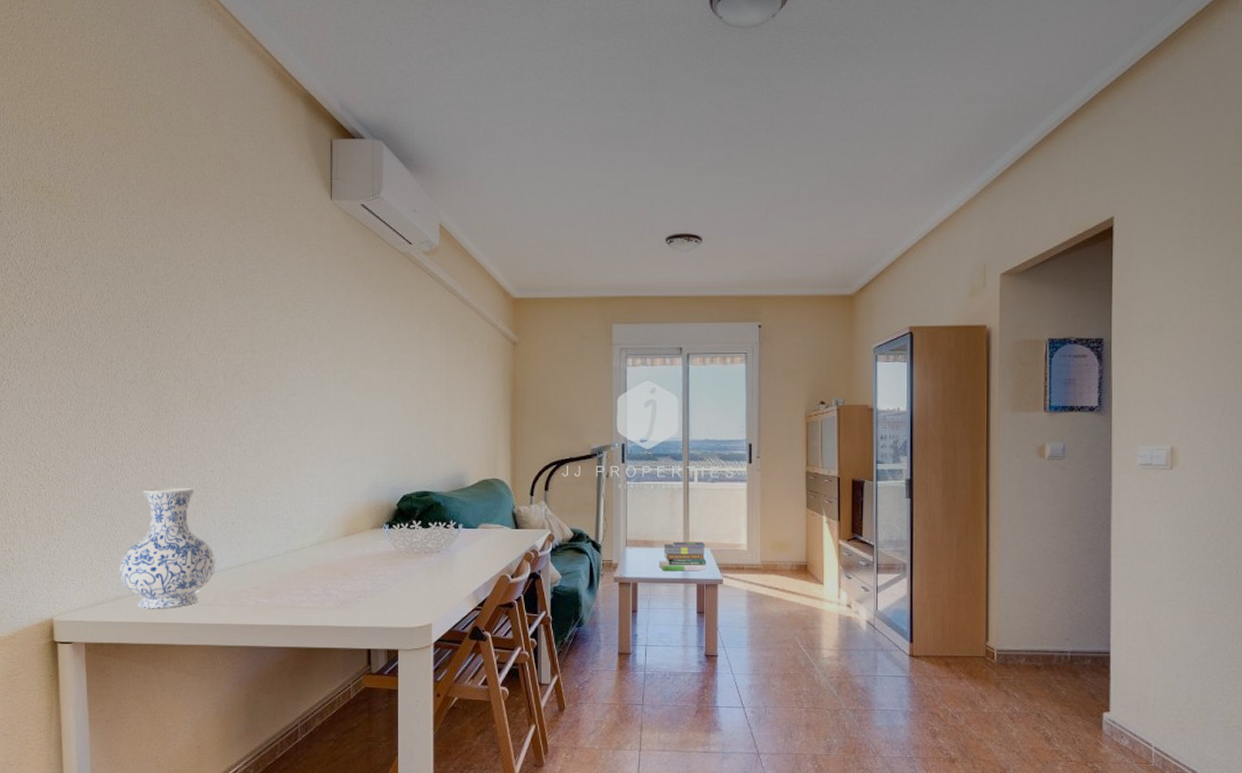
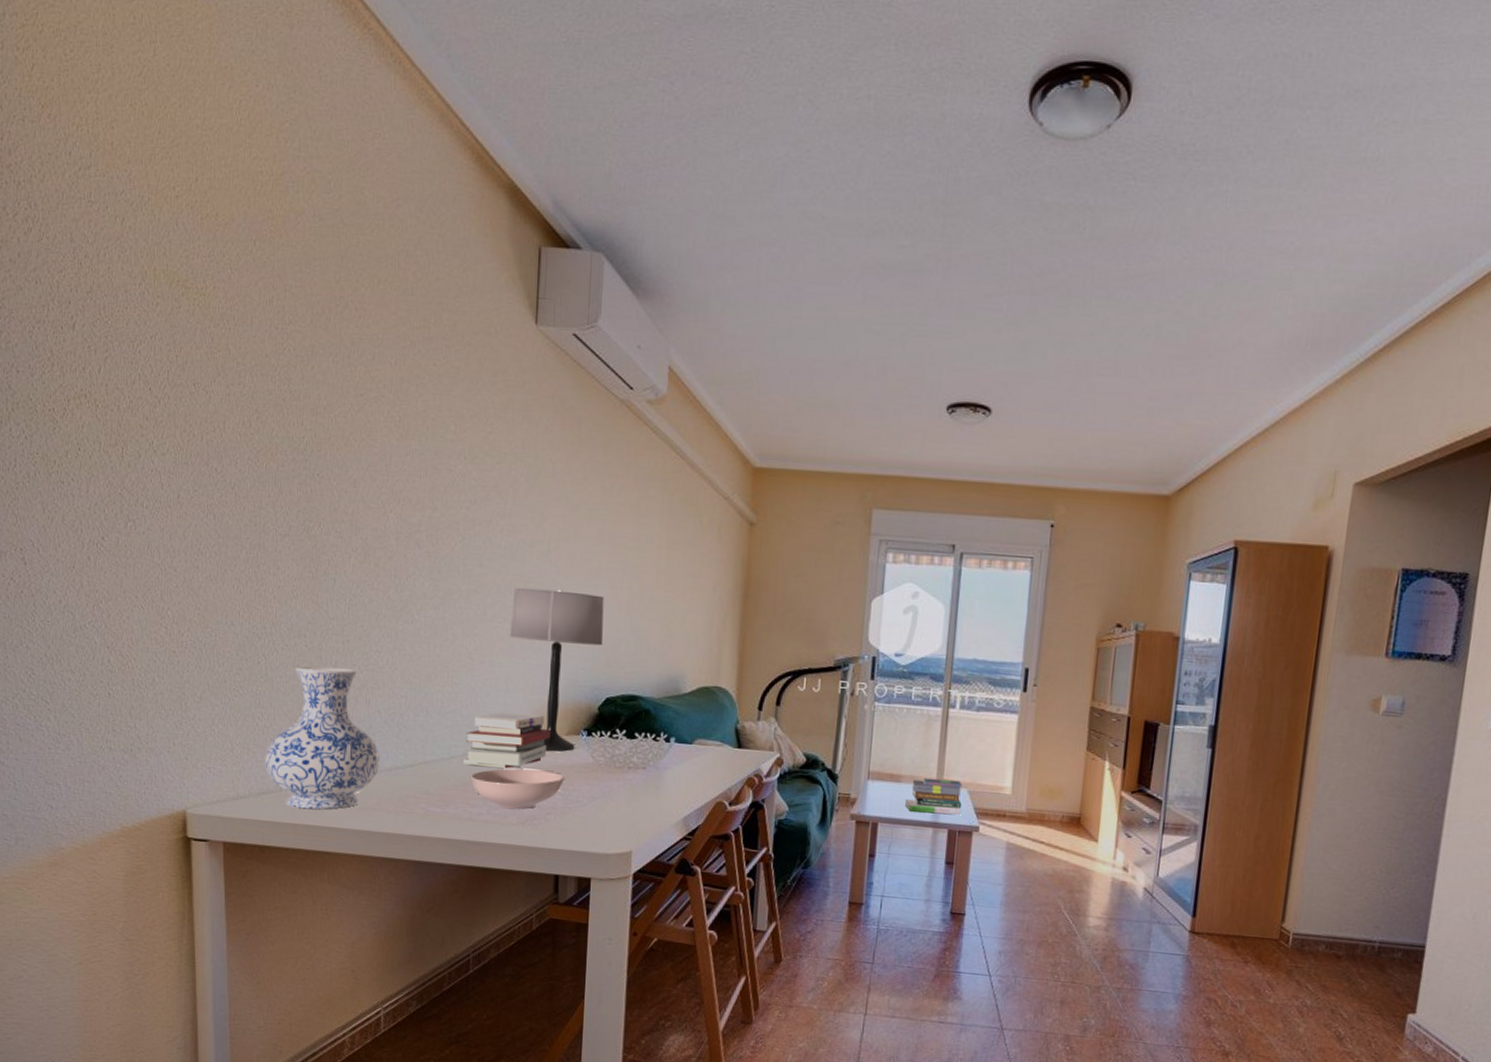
books: none [286,514,358,562] -> present [463,712,551,769]
bowl: none [292,560,372,596] -> present [470,768,565,810]
table lamp: none [320,408,398,544] -> present [509,587,604,752]

